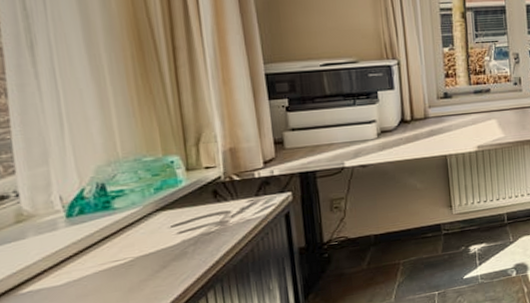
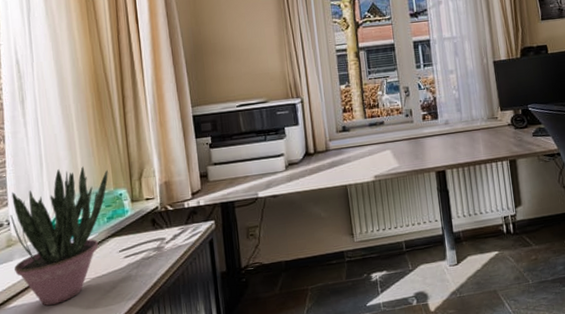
potted plant: none [19,128,155,290] -> present [10,166,108,306]

